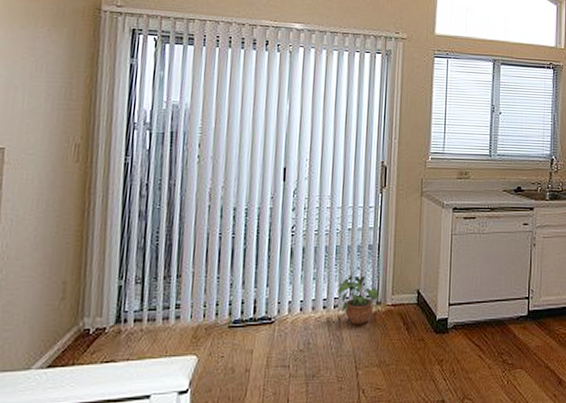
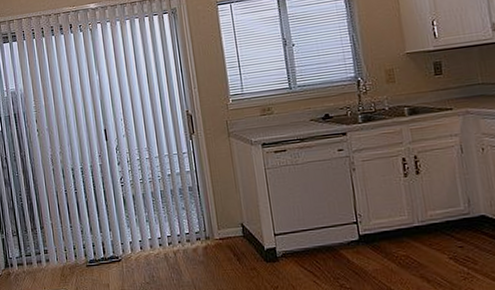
potted plant: present [337,270,379,324] -> none [168,211,206,258]

